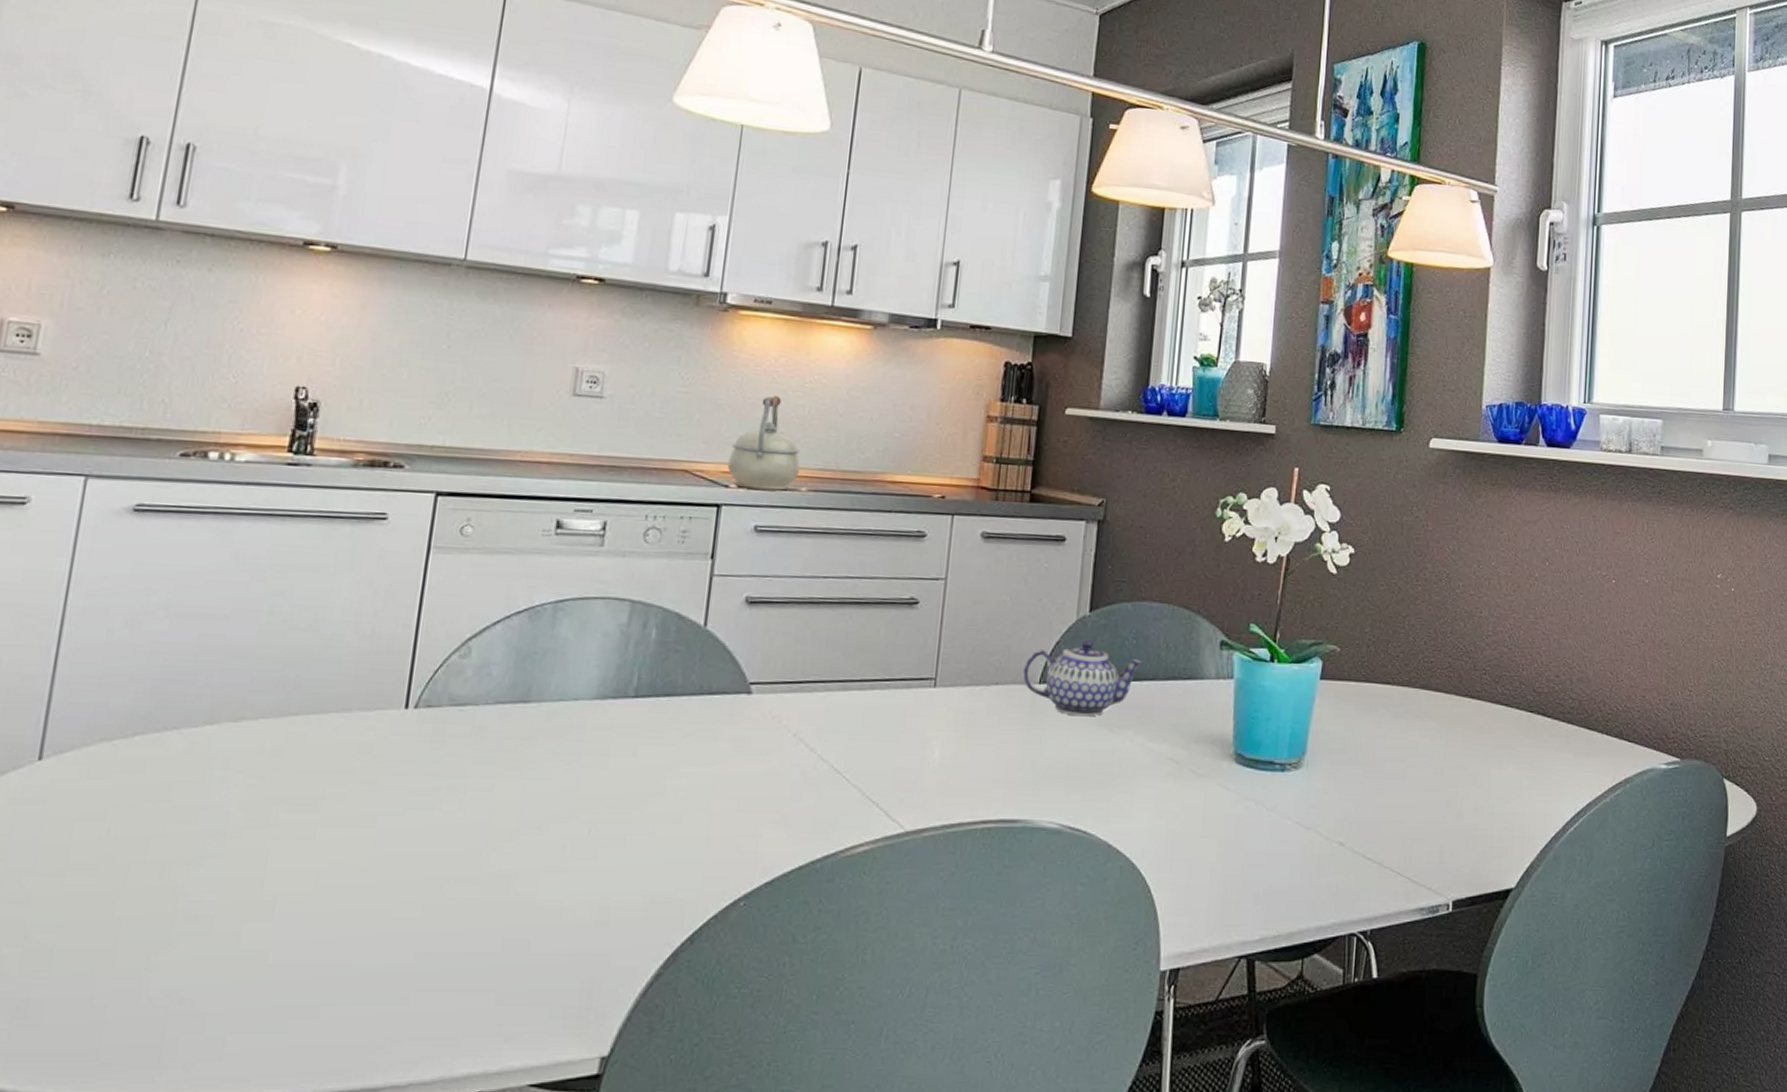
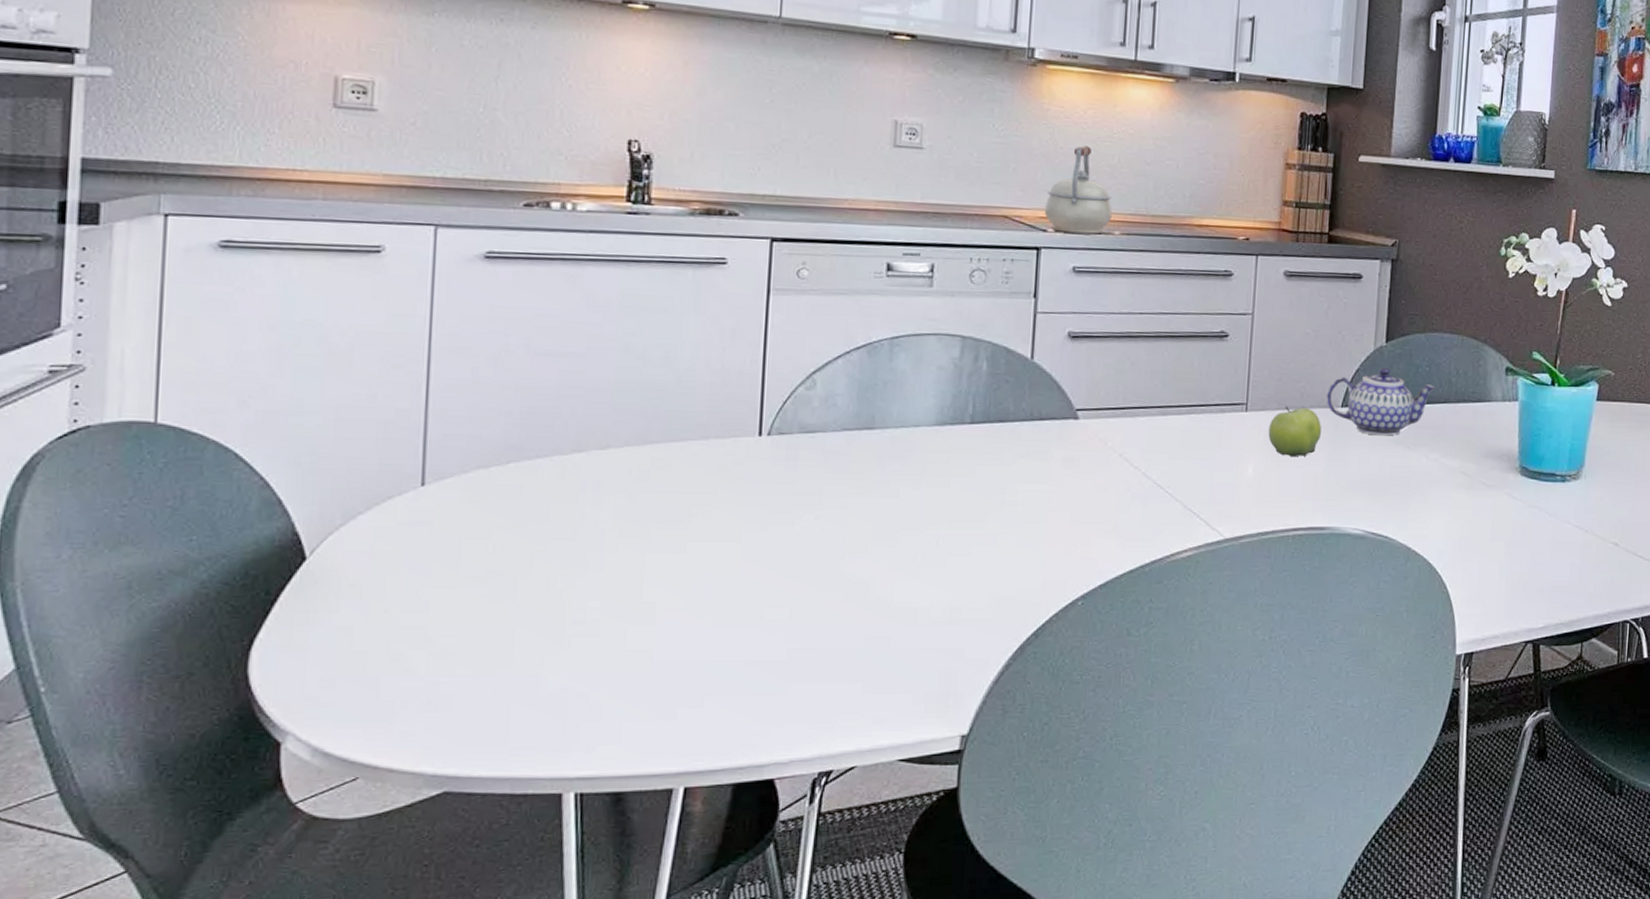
fruit: none [957,681,1017,740] -> present [1268,406,1321,457]

